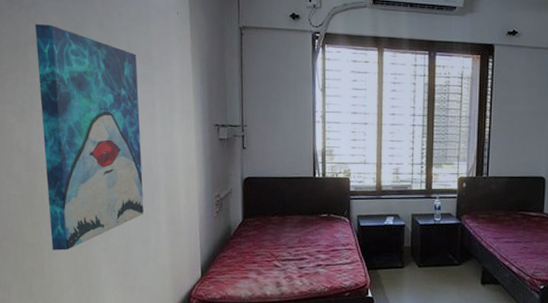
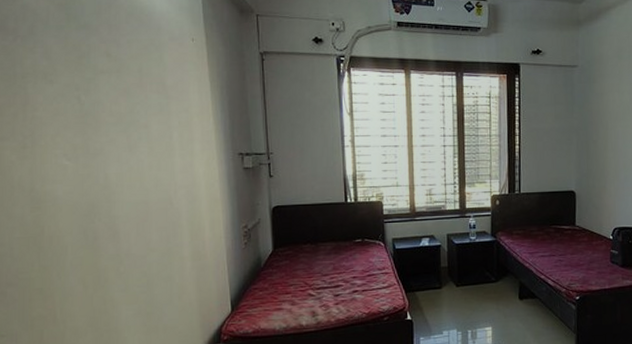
wall art: present [34,23,144,251] -> none [33,53,165,295]

